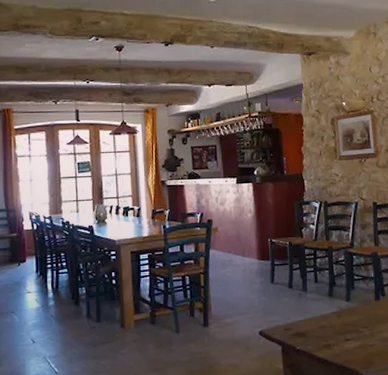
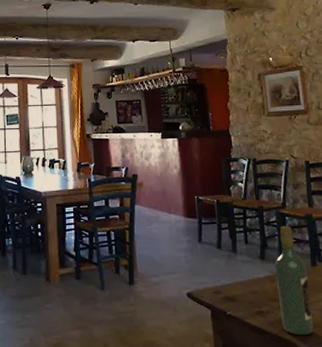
wine bottle: none [342,264,375,365] -> present [275,225,314,336]

